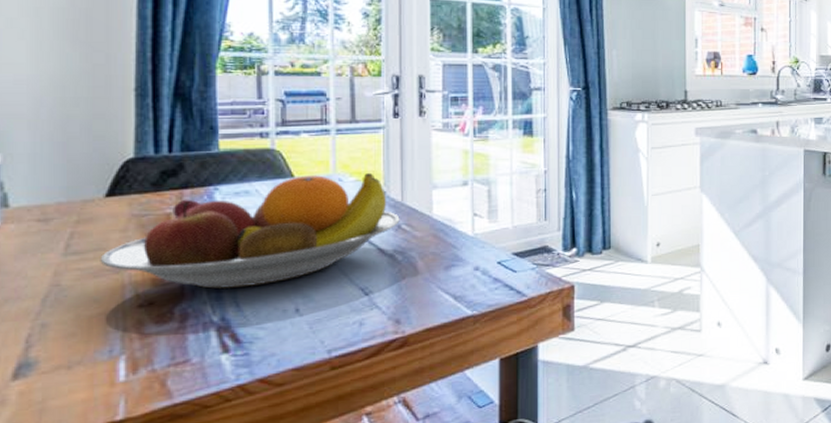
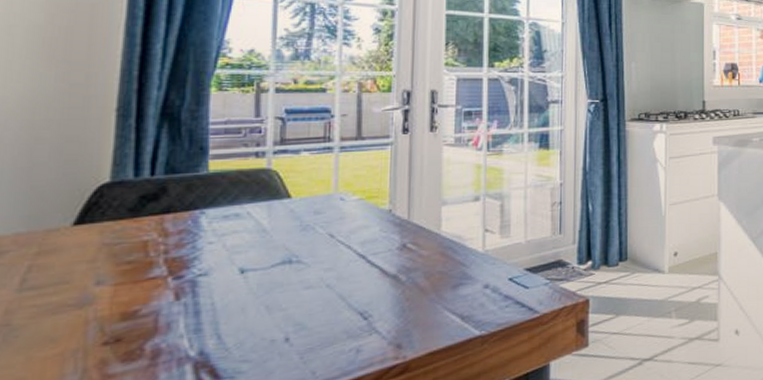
fruit bowl: present [100,172,400,289] -> none [60,190,406,321]

